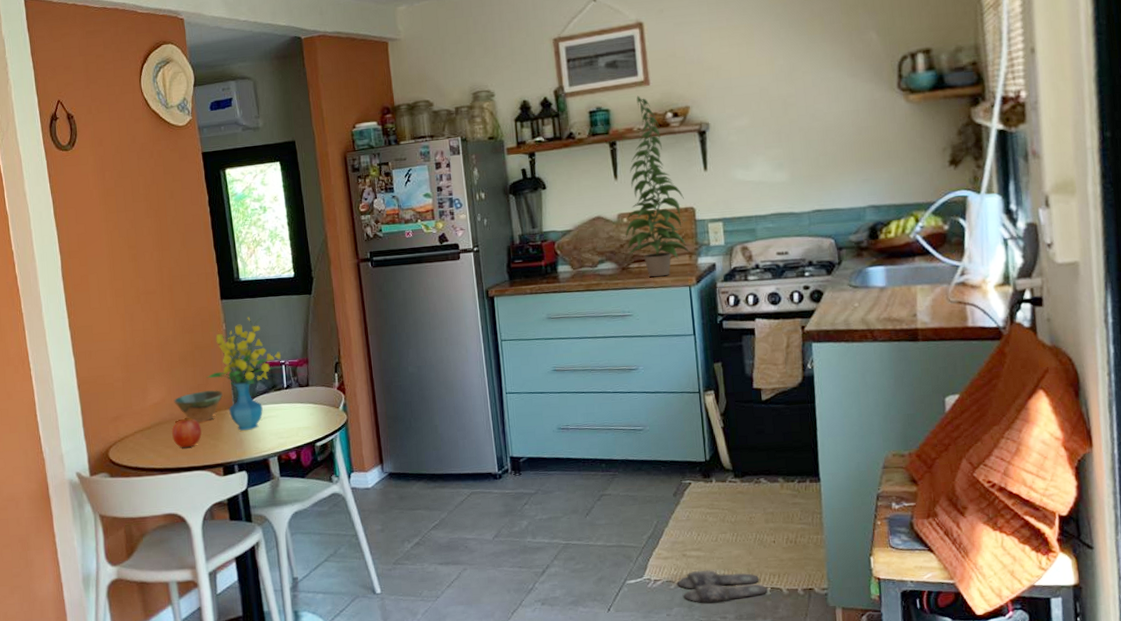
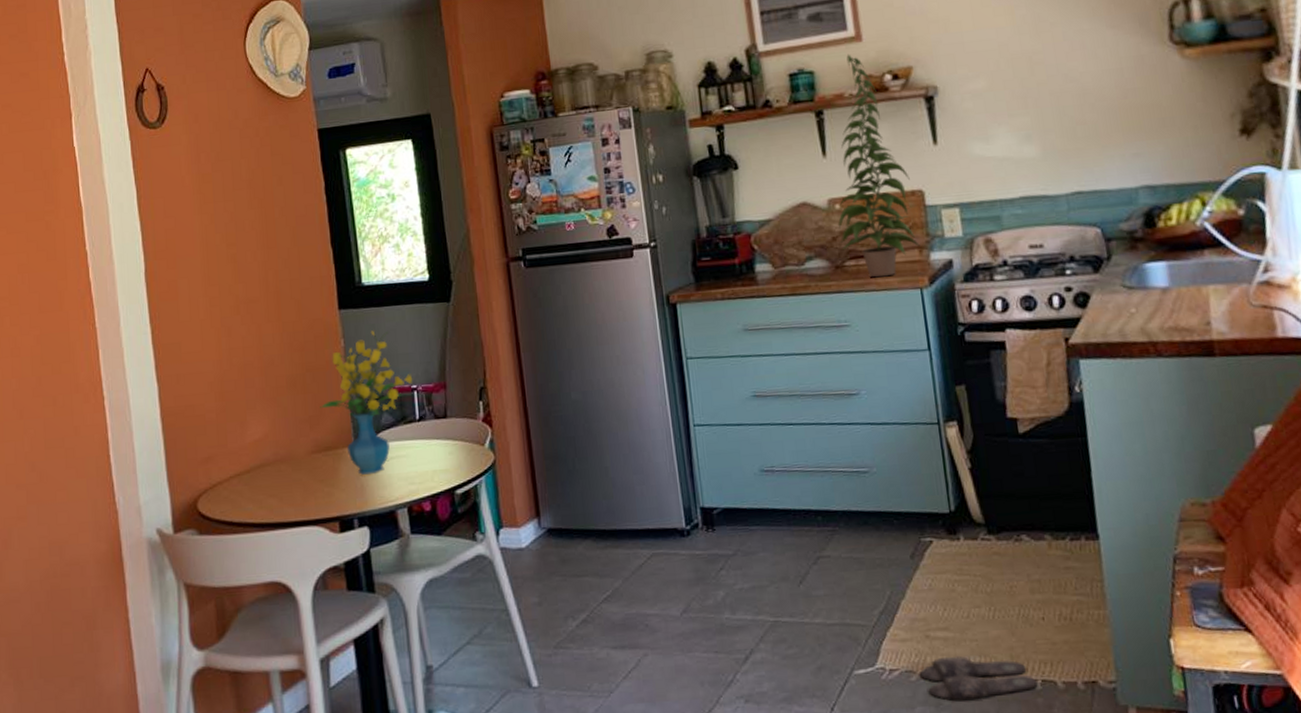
fruit: present [172,417,202,448] -> none [276,457,313,497]
bowl: present [174,389,223,423] -> none [279,422,340,464]

